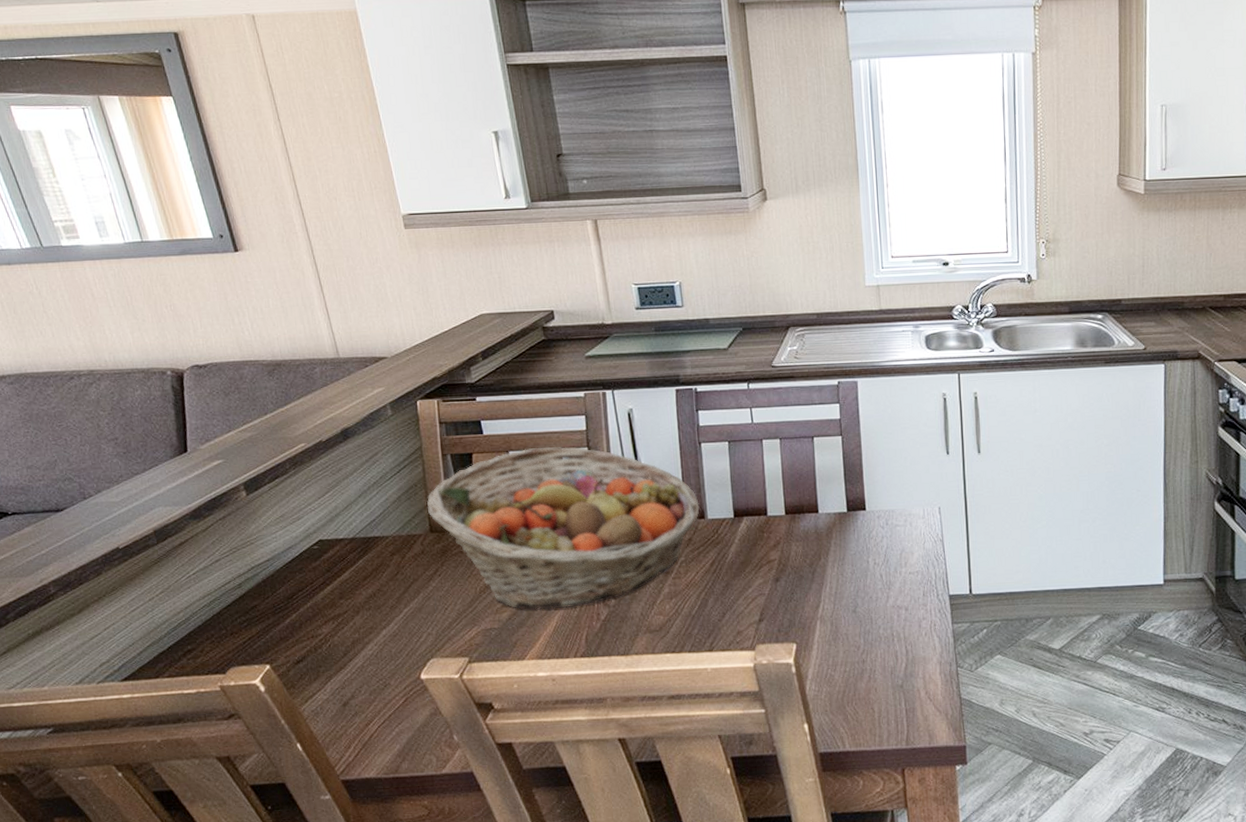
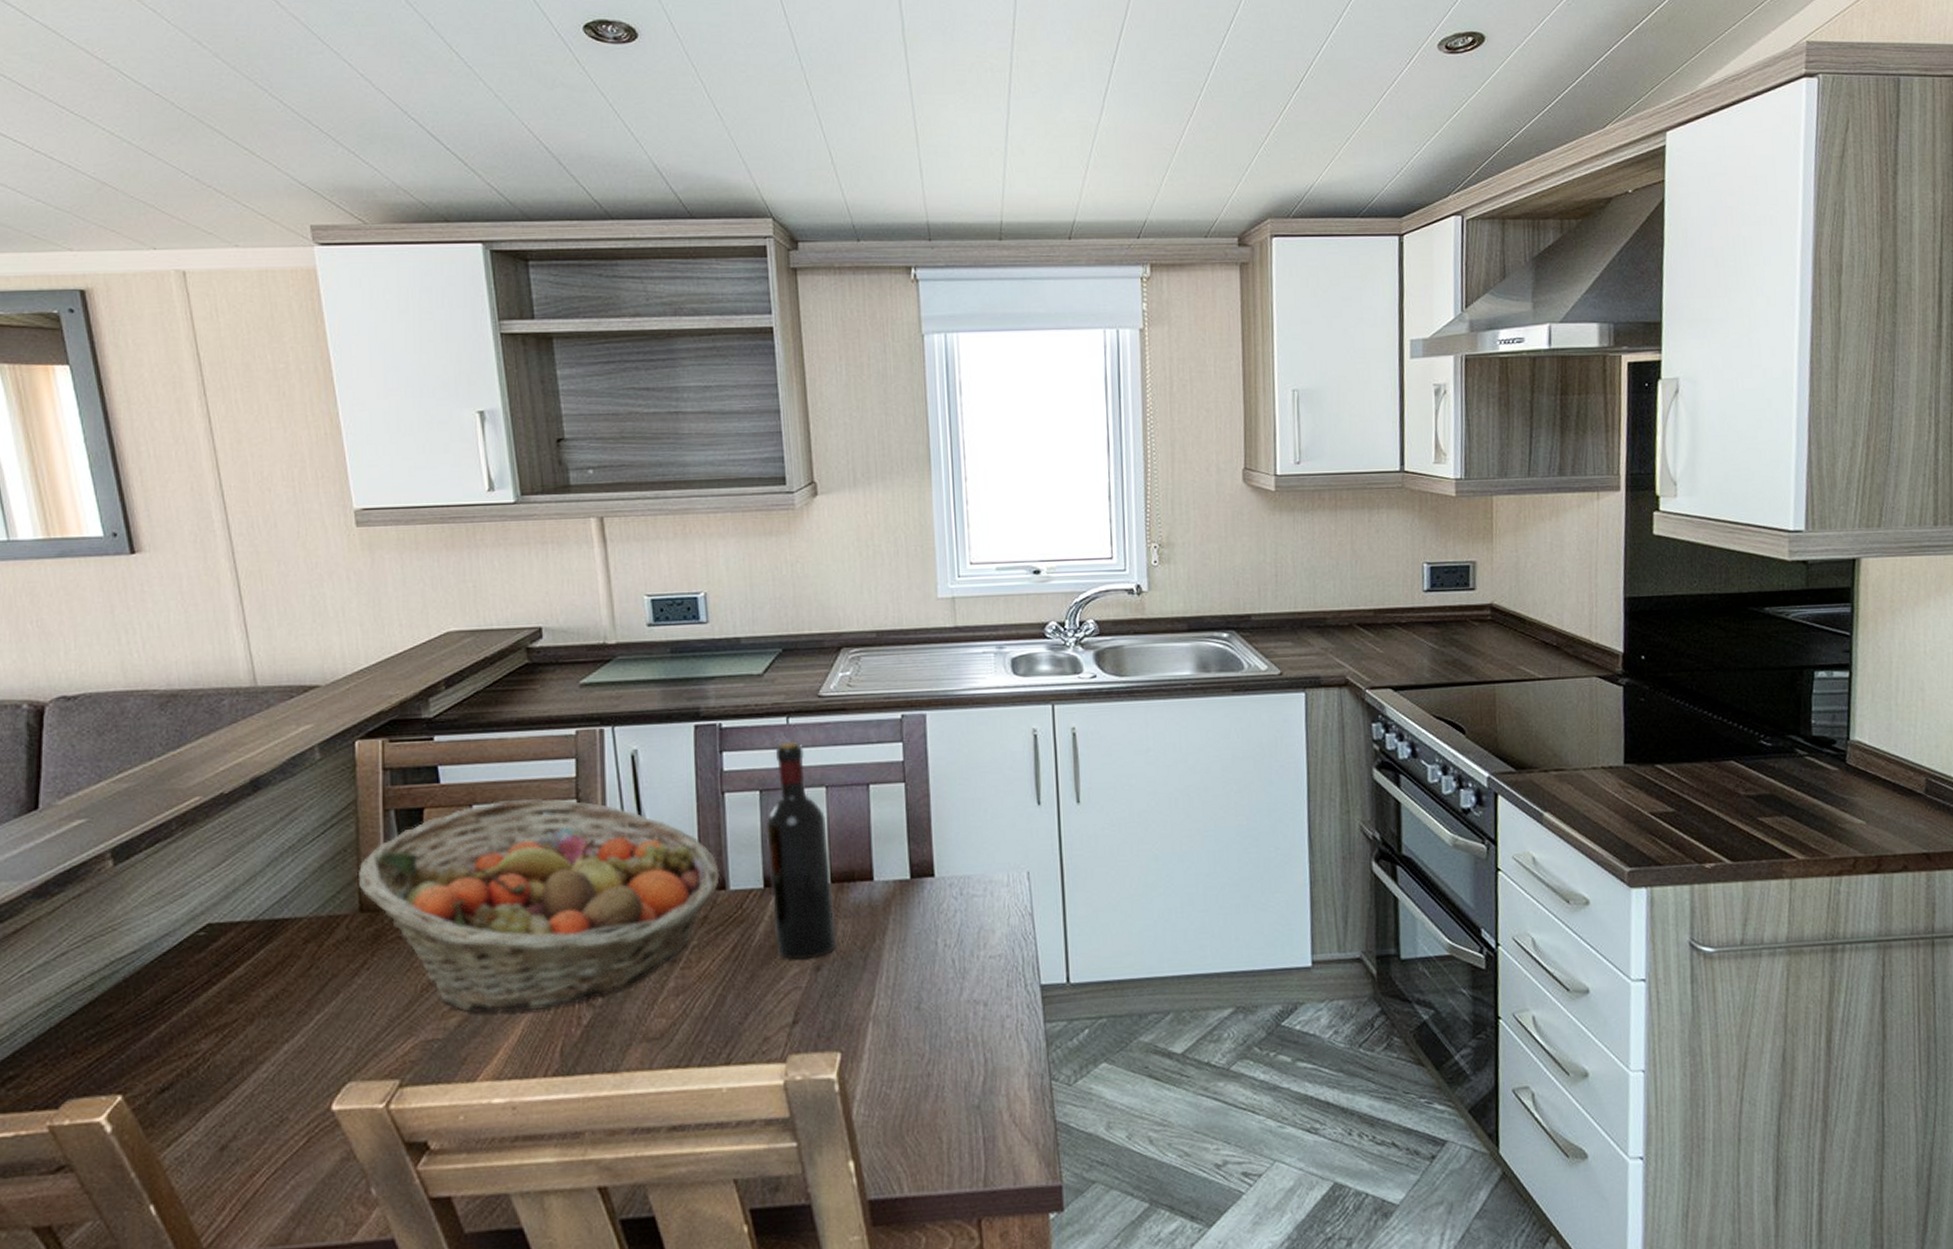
wine bottle: none [734,403,790,573] -> present [766,742,835,960]

